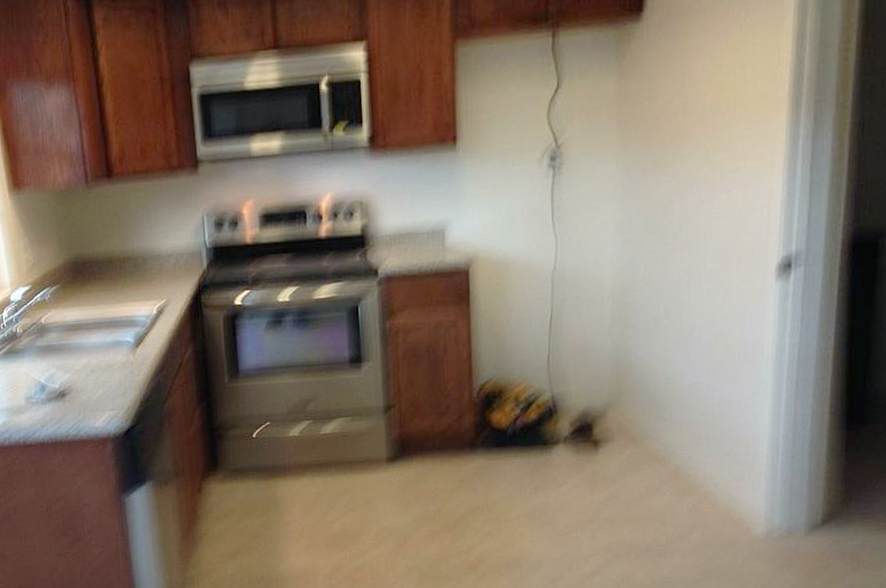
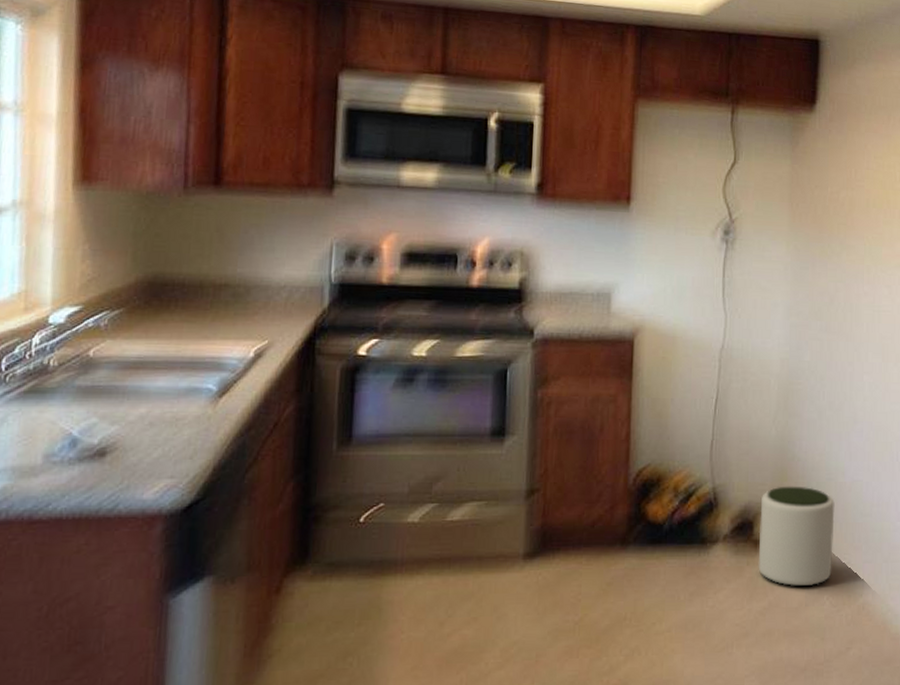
plant pot: none [598,390,674,480] -> present [758,486,835,587]

